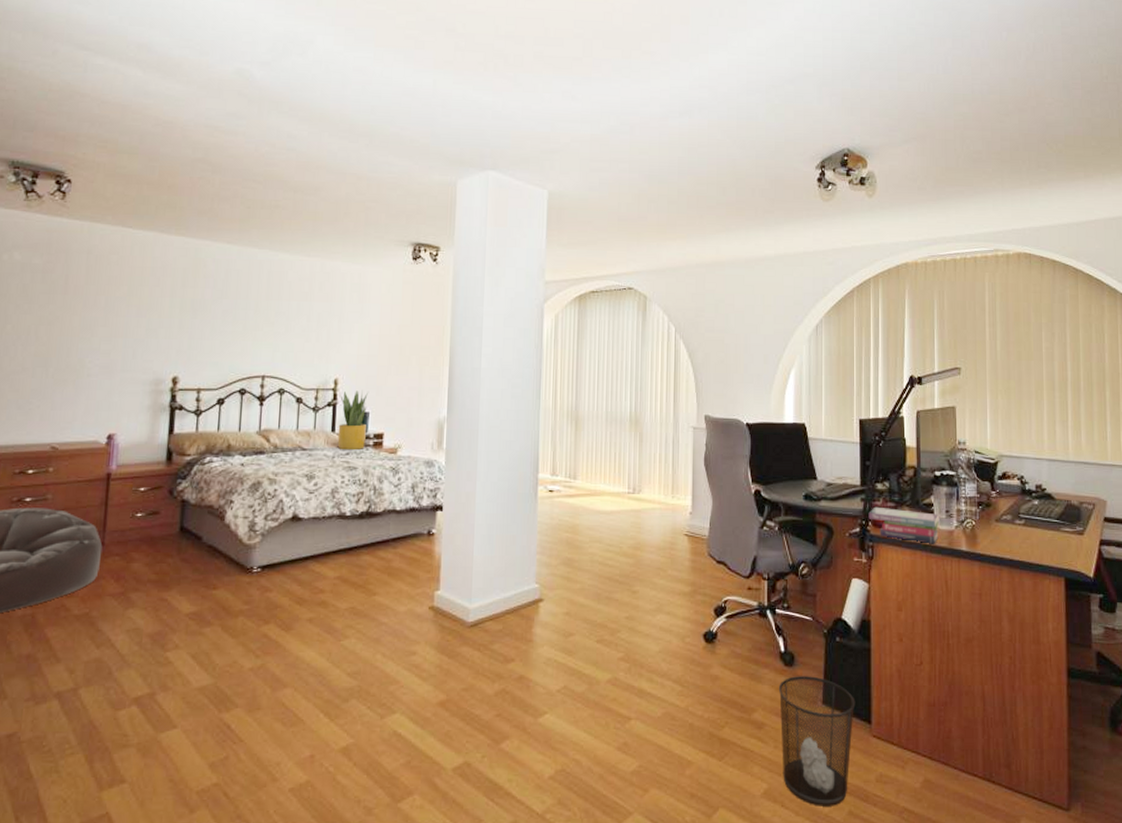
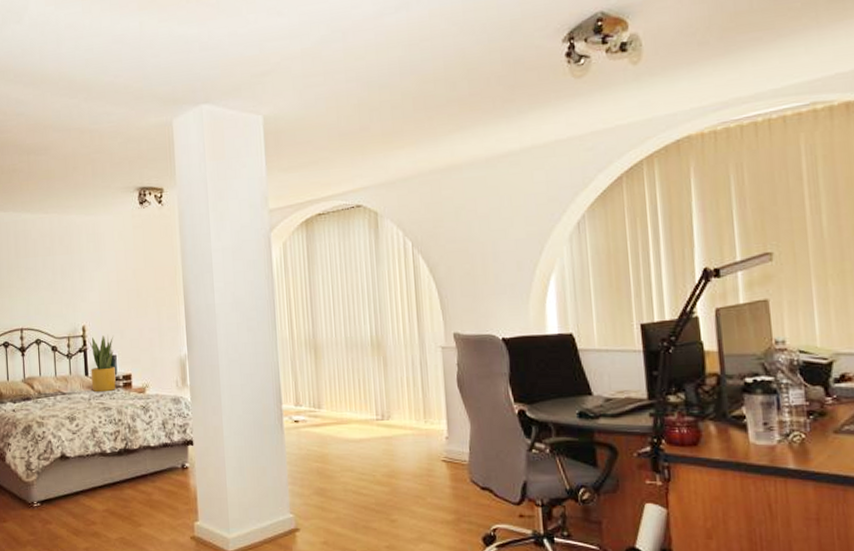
books: present [868,506,940,544] -> none [660,422,756,463]

